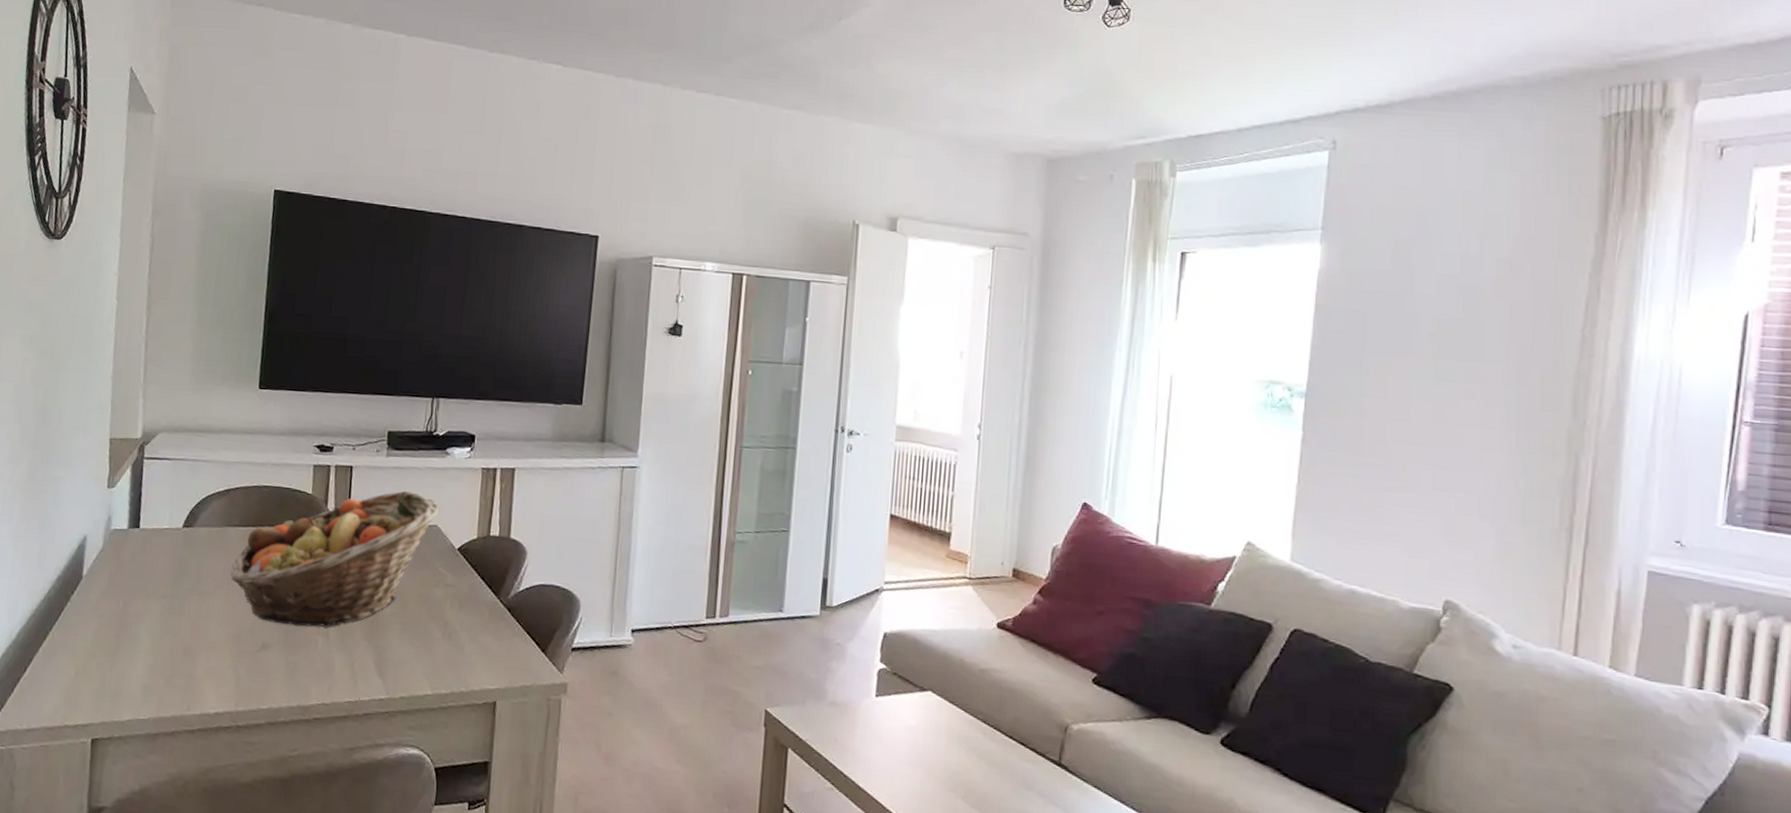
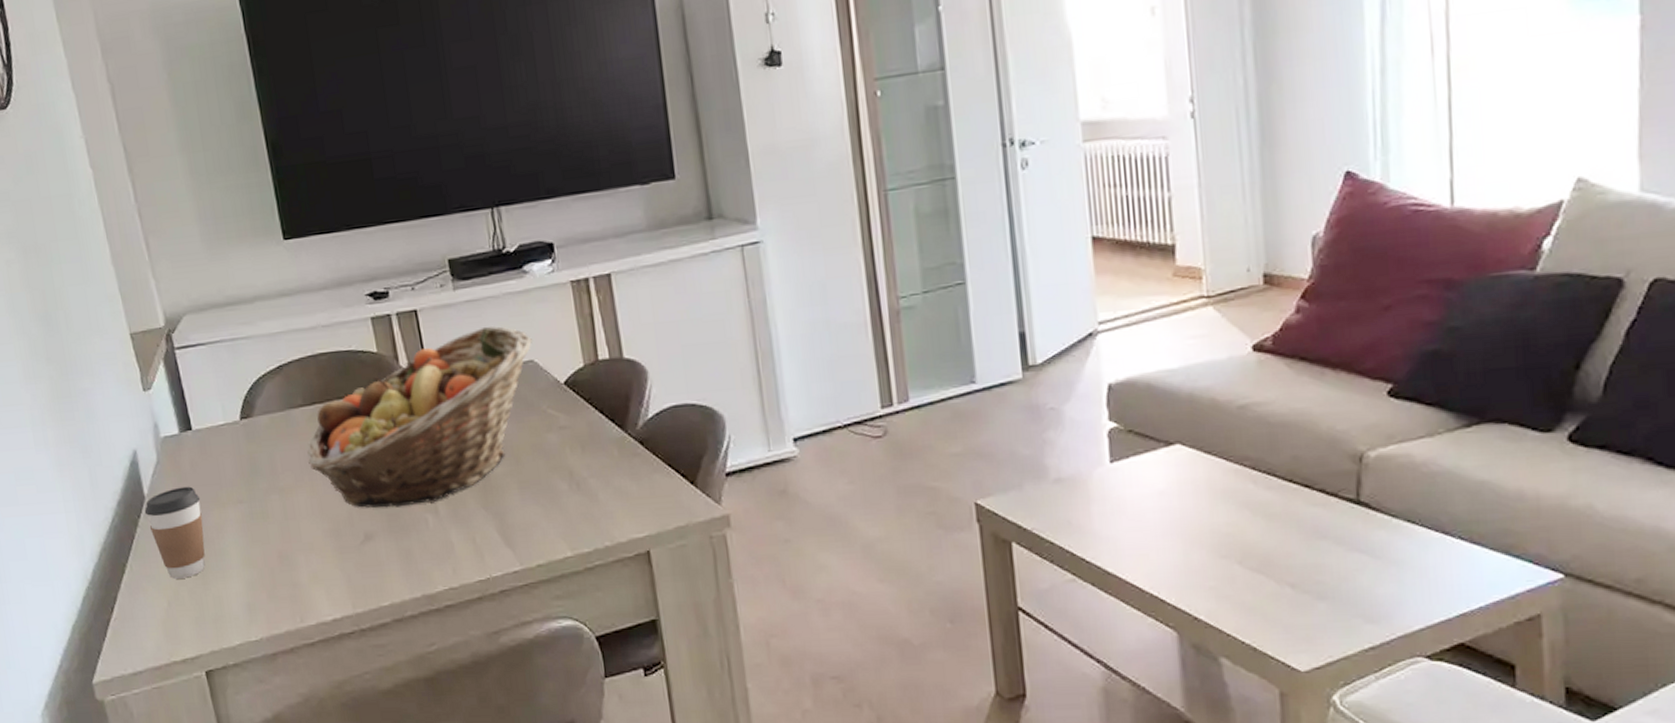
coffee cup: none [78,574,130,654] -> present [144,486,206,579]

